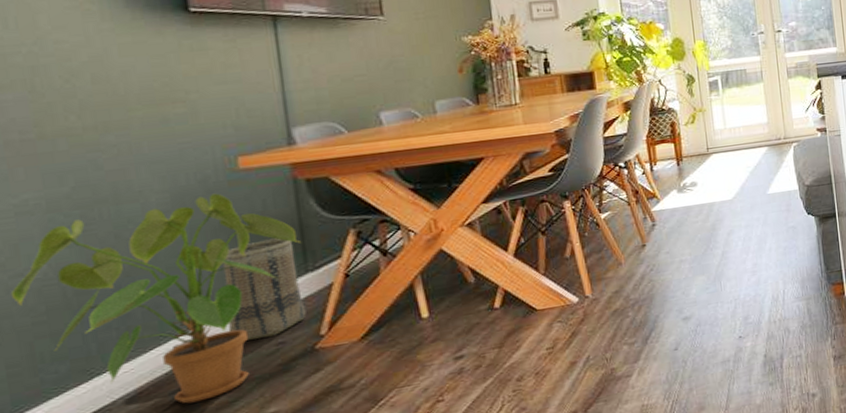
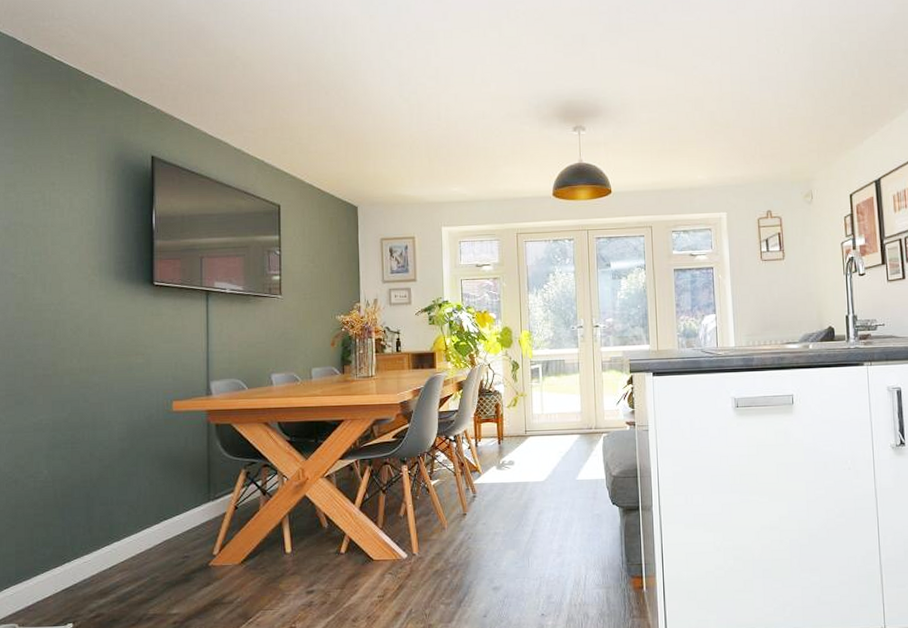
house plant: present [10,193,300,404] -> none [24,428,207,595]
basket: present [222,238,307,340] -> none [153,470,205,551]

